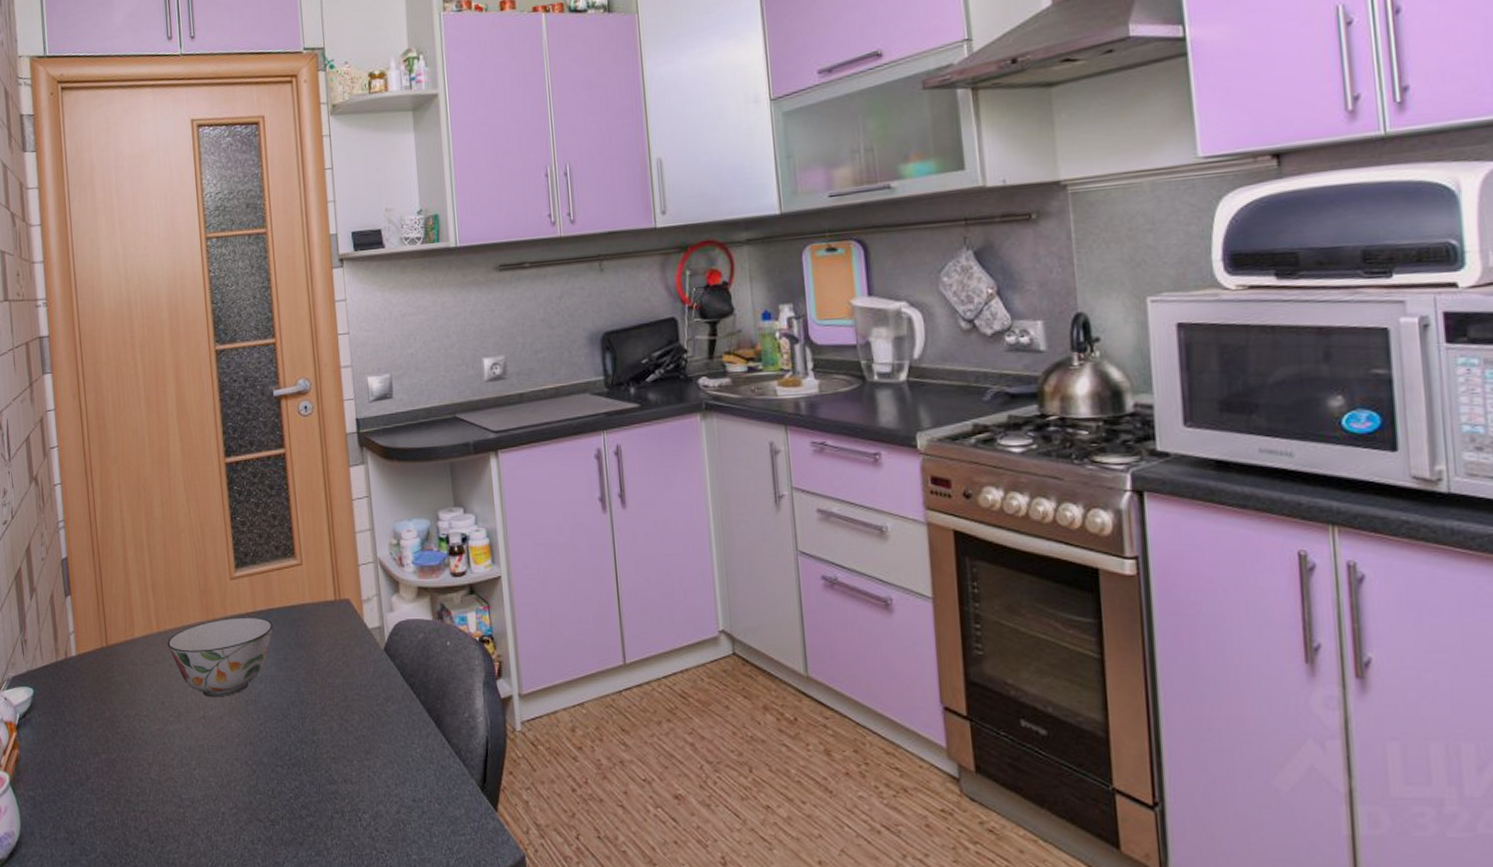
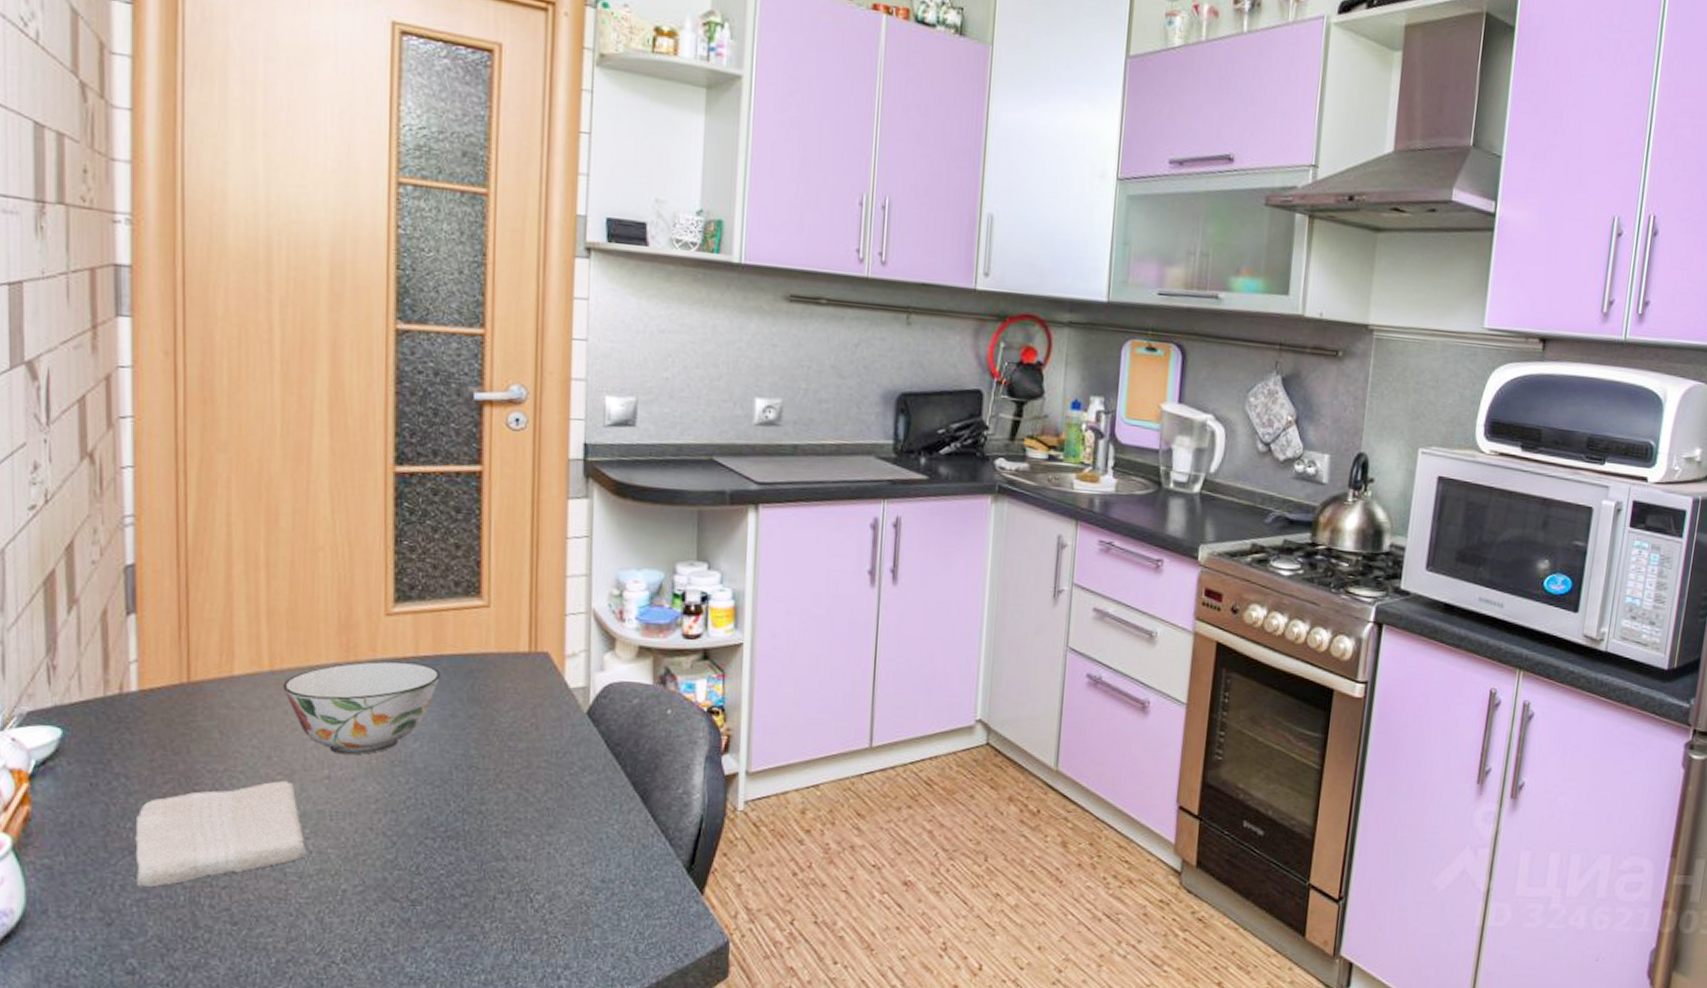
washcloth: none [82,722,194,812] -> present [135,781,306,886]

